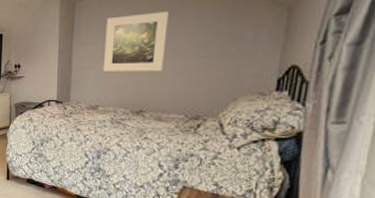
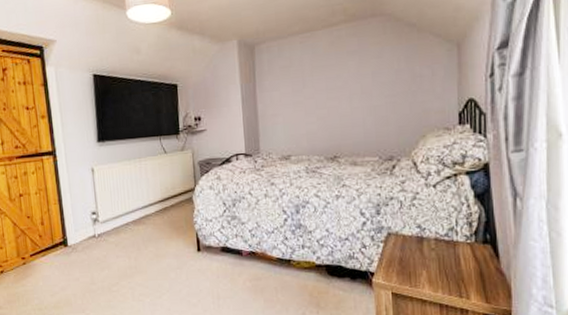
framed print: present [103,11,169,72] -> none [288,52,352,118]

